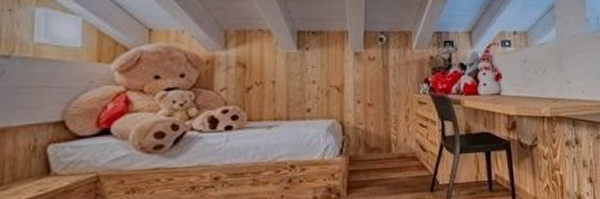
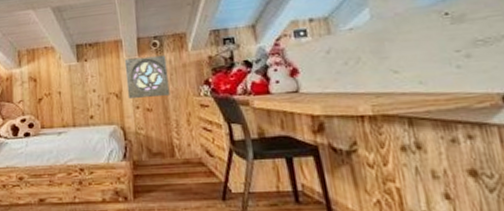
wall ornament: none [349,51,392,92] -> present [124,55,170,98]

